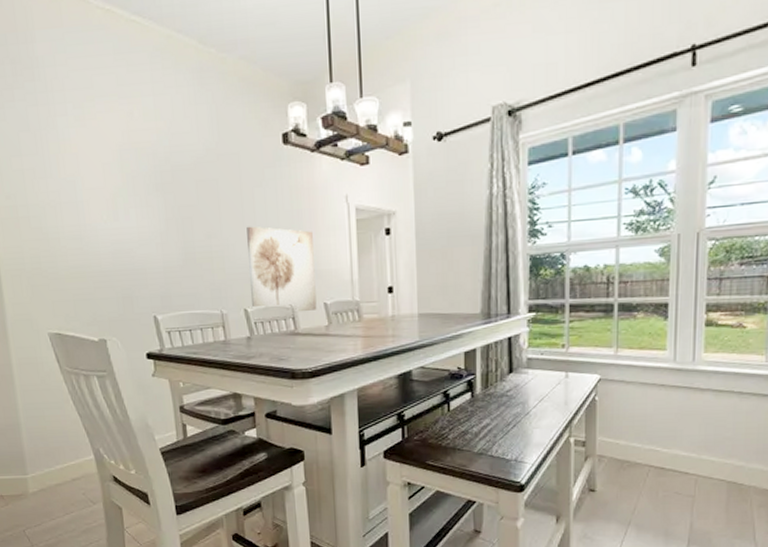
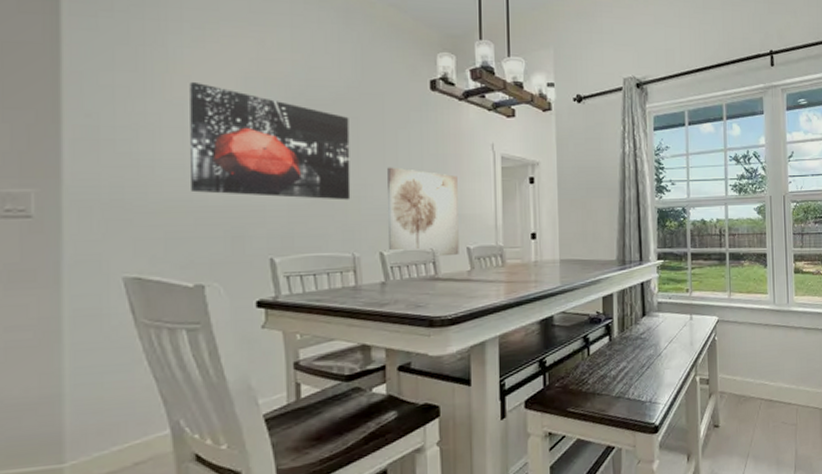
wall art: none [77,159,216,261] -> present [190,82,351,200]

